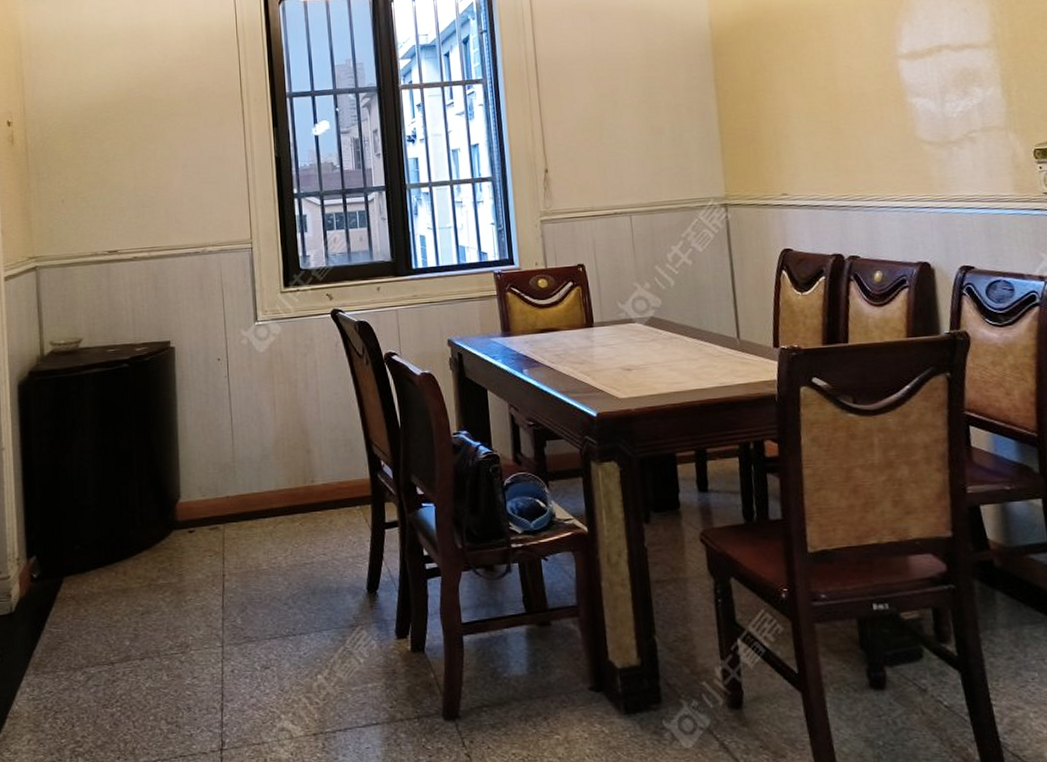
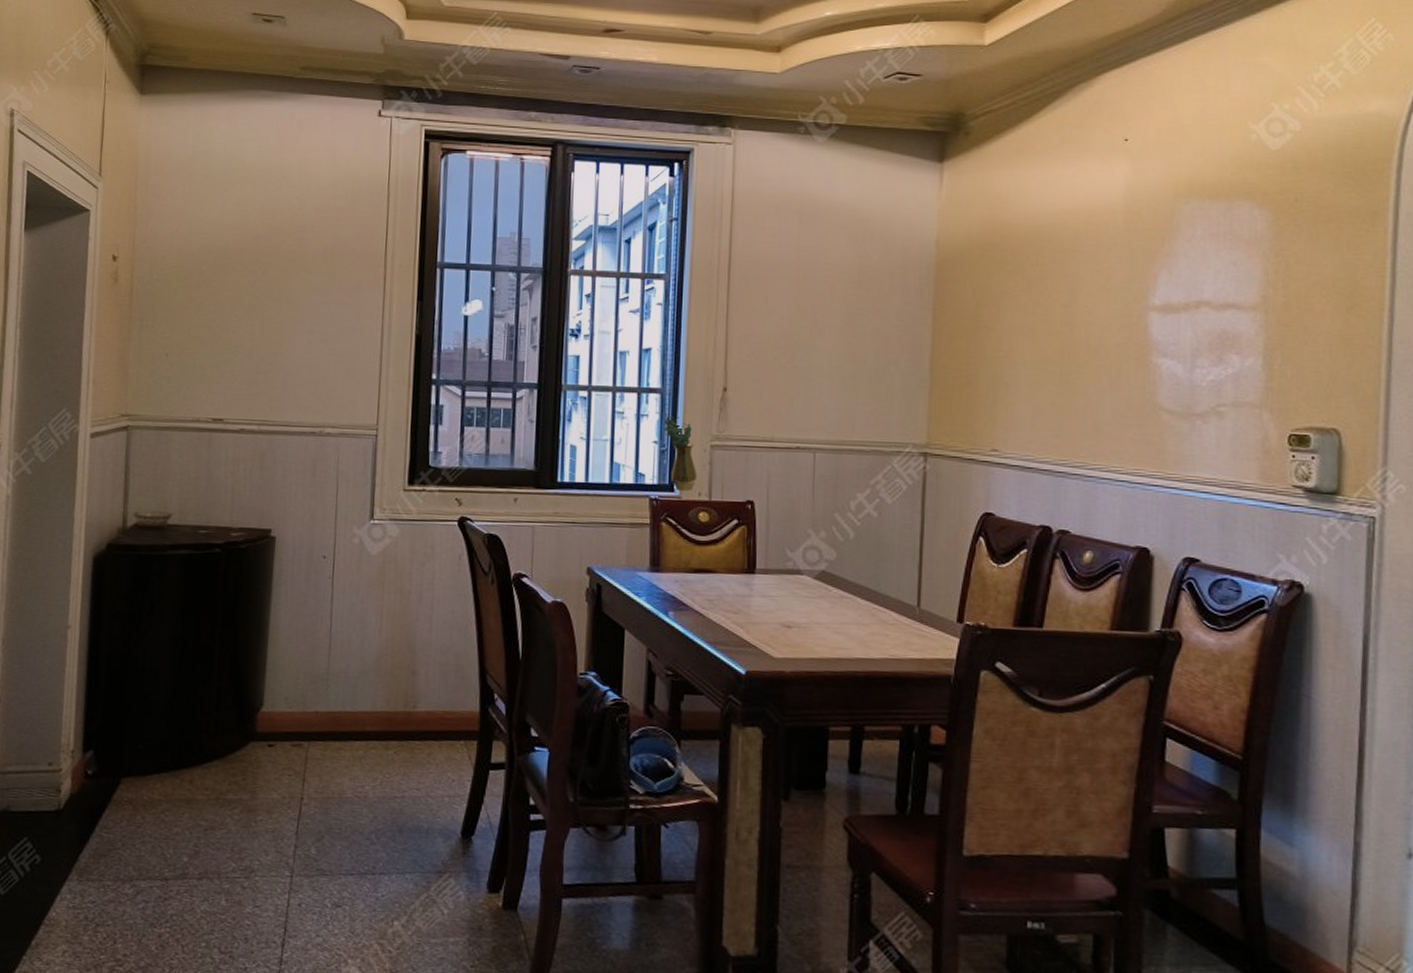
vase: none [497,198,533,264] -> present [663,414,698,492]

